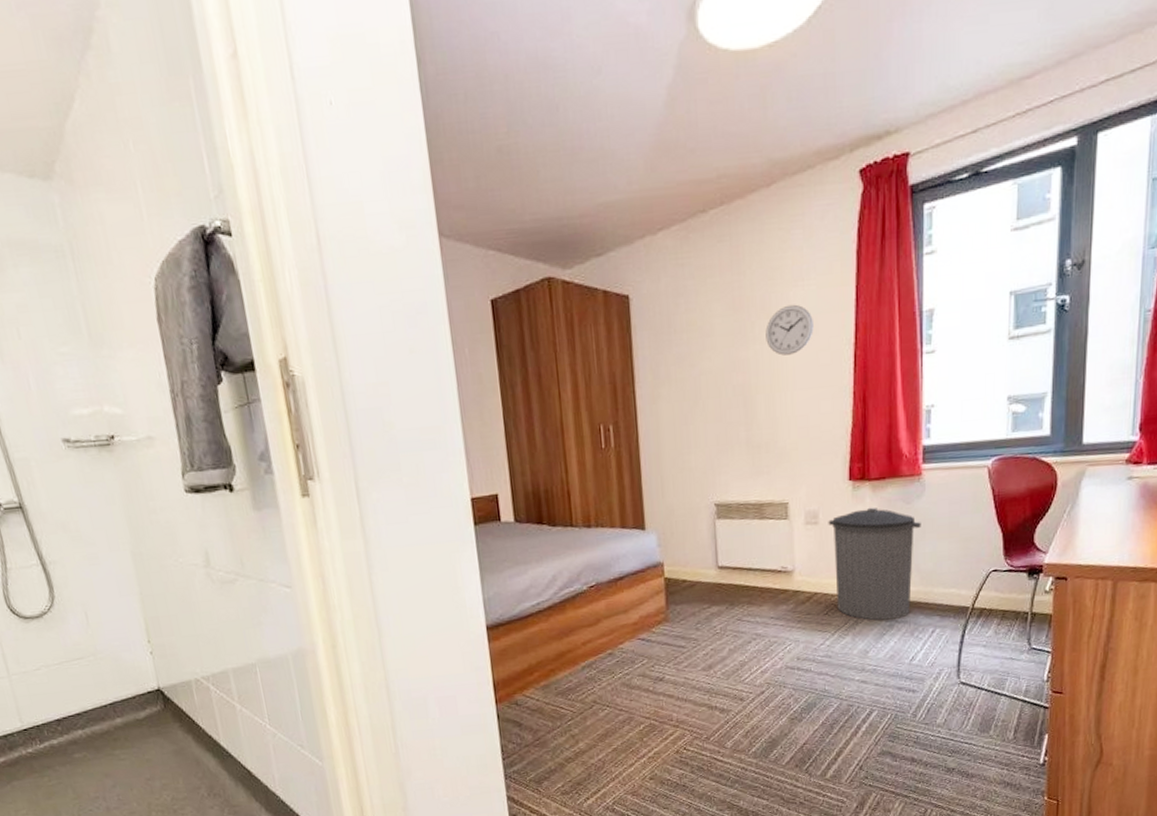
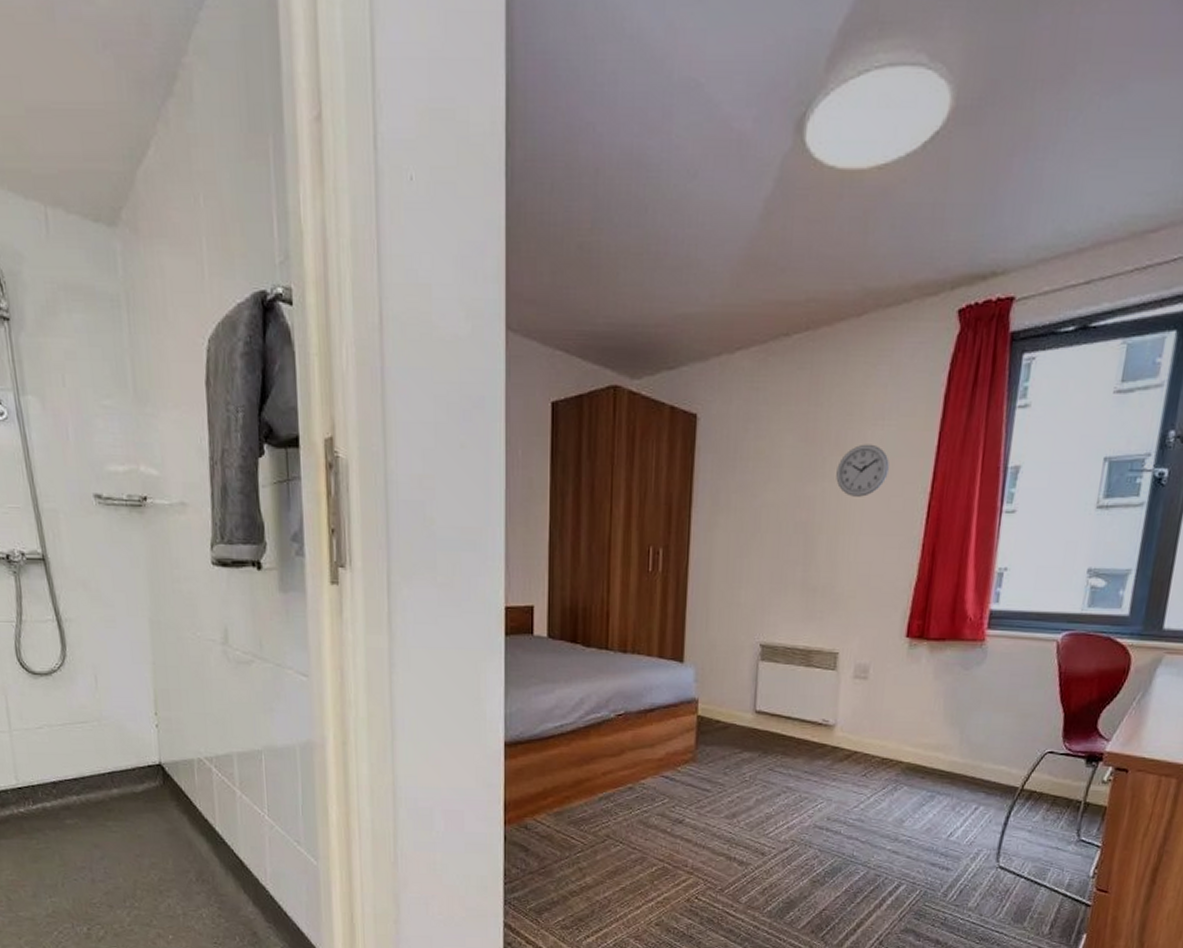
trash can: present [828,507,921,621] -> none [877,668,978,790]

